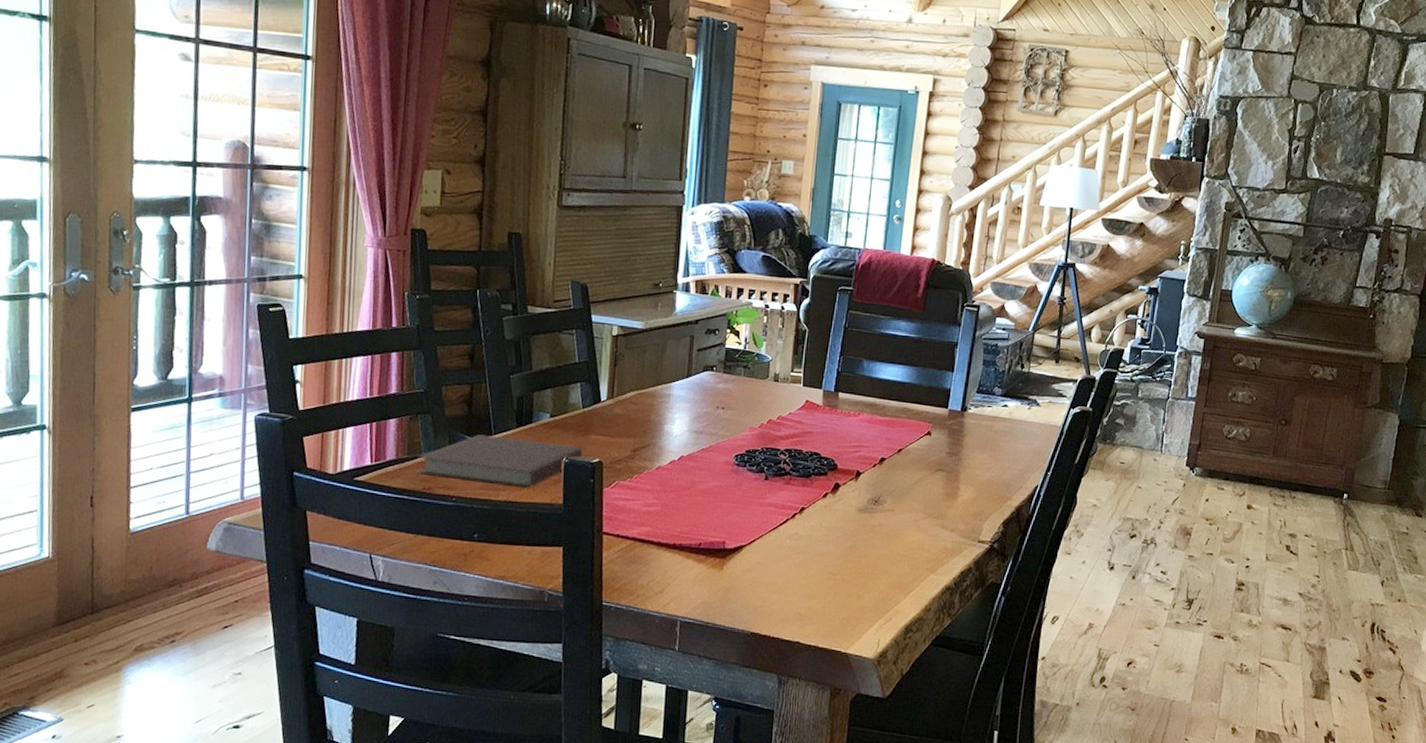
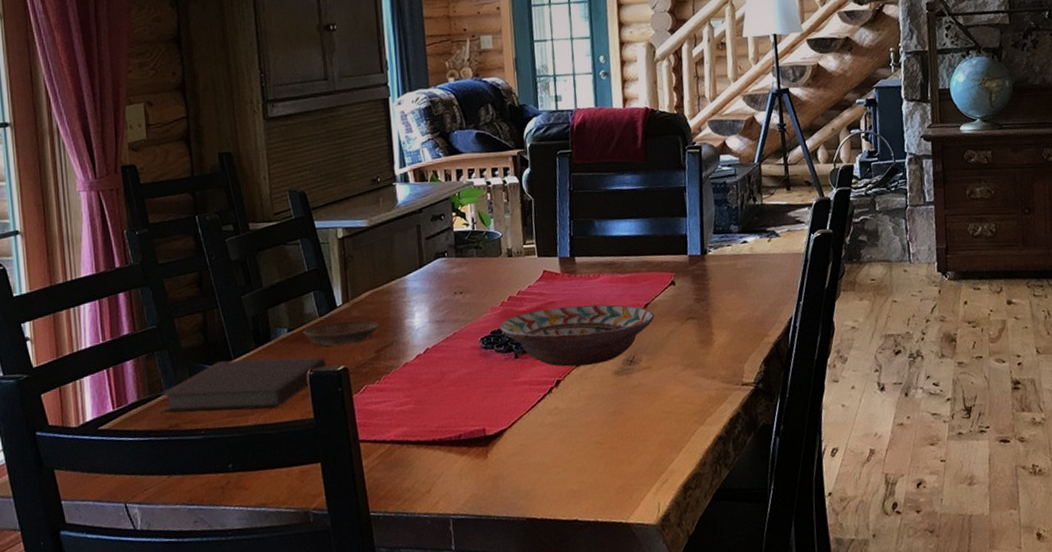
saucer: none [565,415,639,440] -> present [303,320,379,346]
decorative bowl: none [755,437,907,498] -> present [499,304,655,367]

